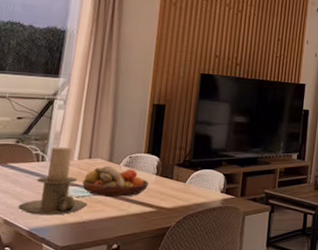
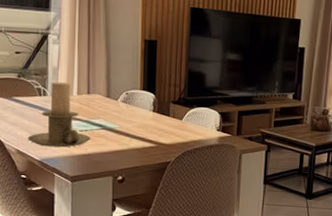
fruit bowl: present [82,165,149,197] -> none [84,101,146,132]

